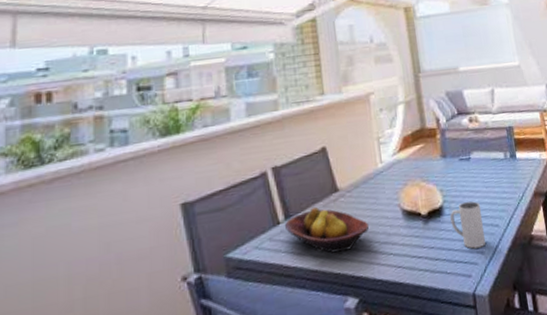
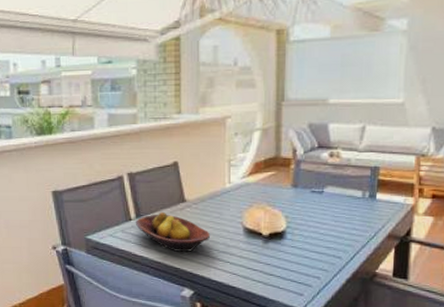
mug: present [450,201,486,249] -> none [291,231,326,273]

